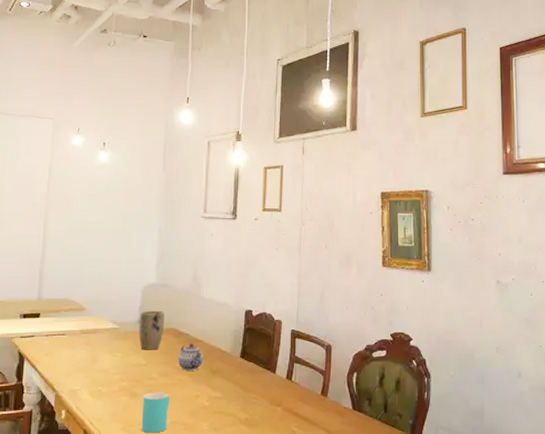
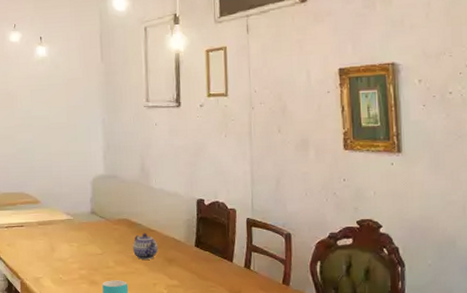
plant pot: present [138,310,165,350] -> none [91,201,117,240]

